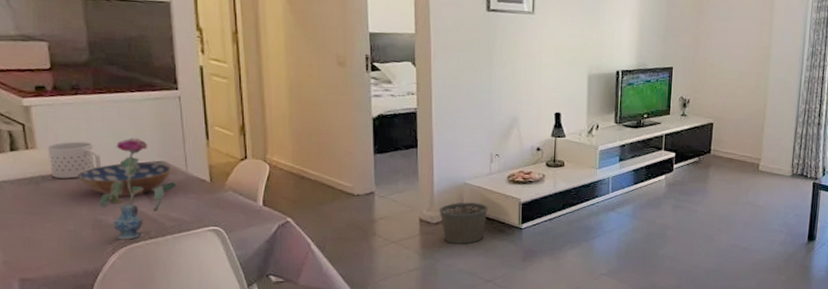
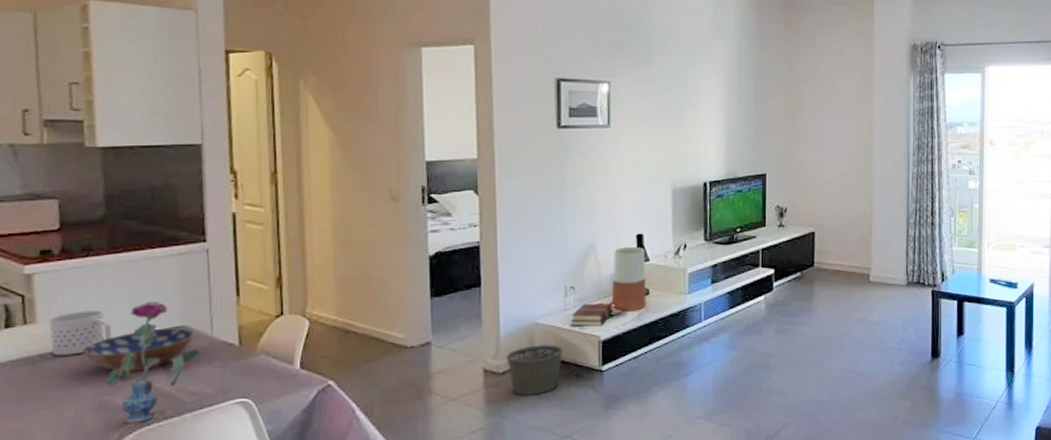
books: none [495,170,533,191] -> present [570,304,613,327]
vase: none [530,123,562,180] -> present [611,246,647,311]

